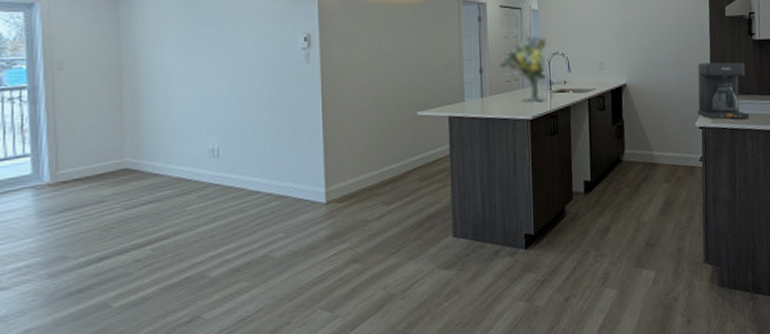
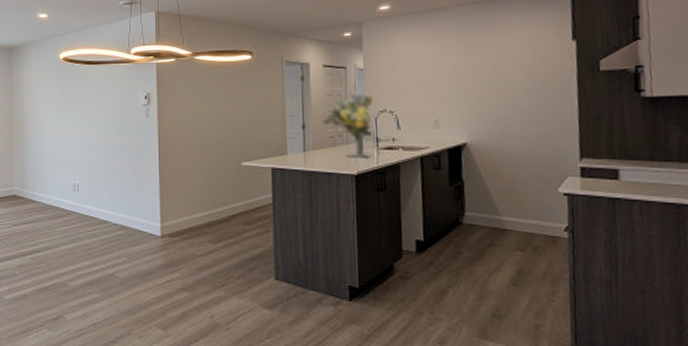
coffee maker: present [697,62,749,120] -> none [561,122,637,189]

